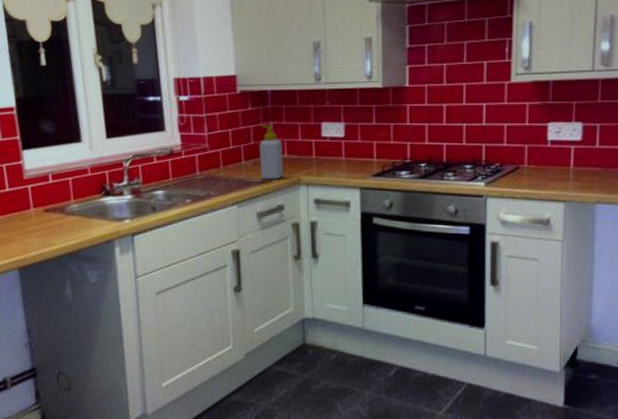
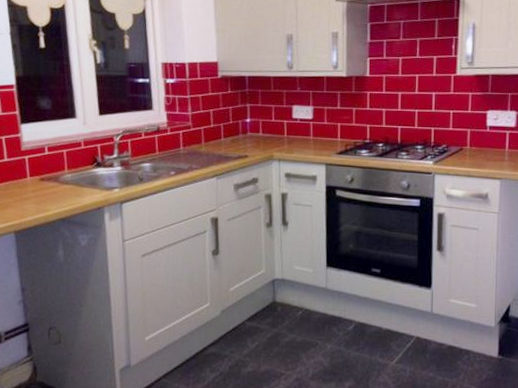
soap bottle: present [259,124,283,180] -> none [236,106,259,155]

